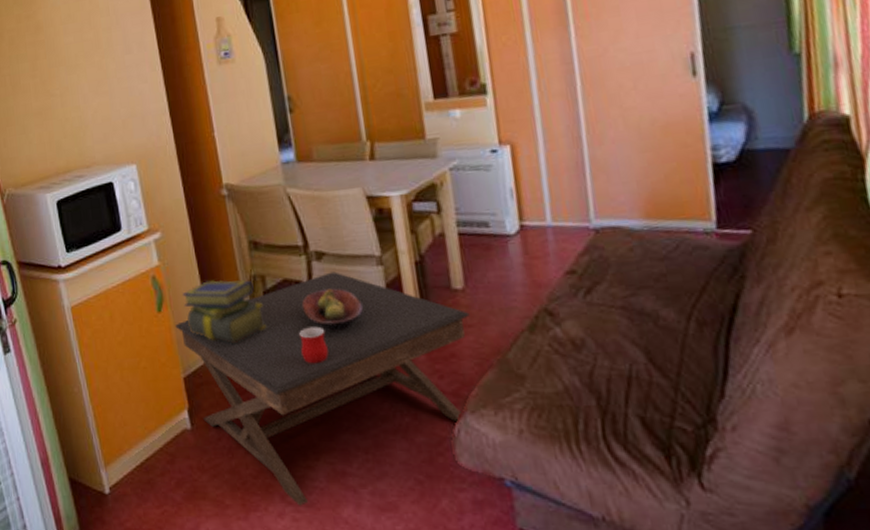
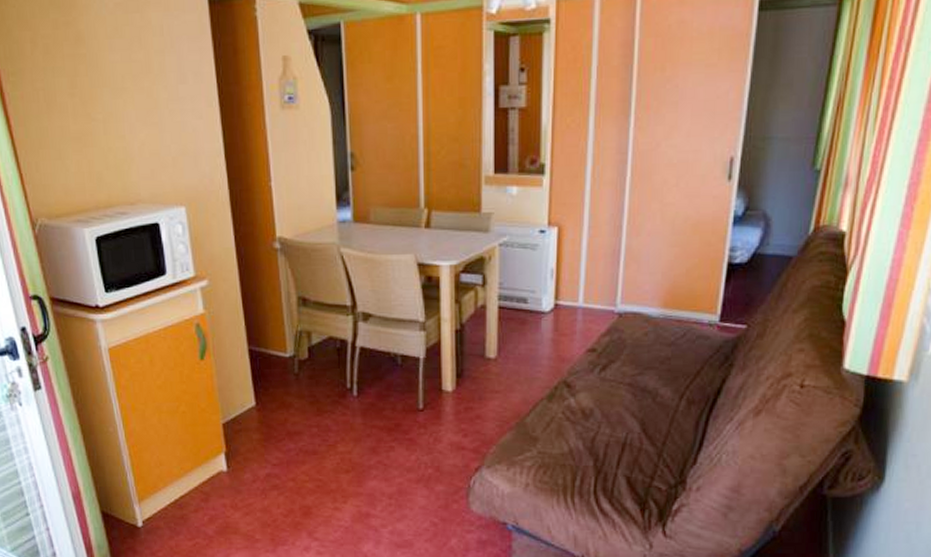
coffee table: present [175,271,470,506] -> none [217,333,498,542]
stack of books: present [182,280,266,344] -> none [226,332,307,395]
mug: present [299,326,329,364] -> none [339,383,365,418]
fruit bowl: present [302,288,363,331] -> none [345,349,402,389]

